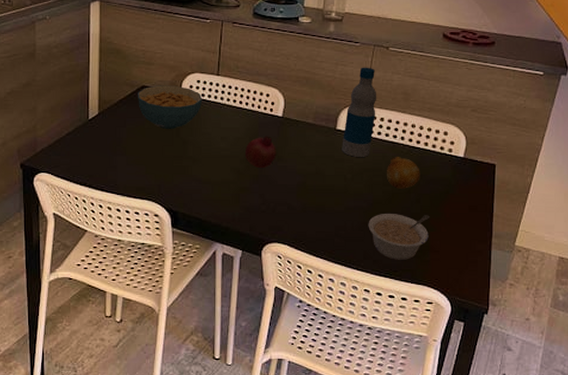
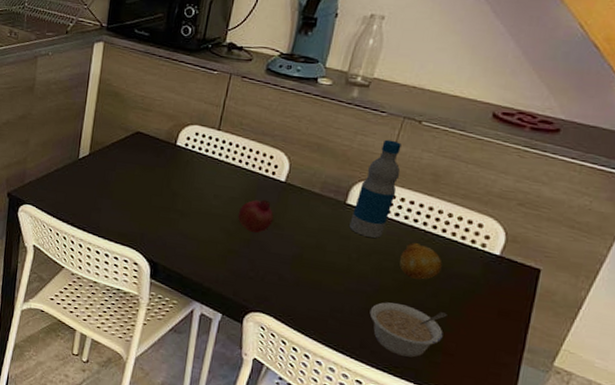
cereal bowl: present [138,85,203,130] -> none [130,133,200,180]

